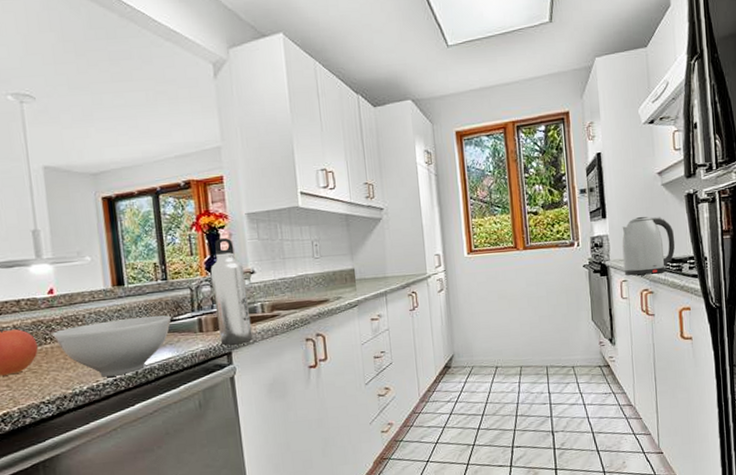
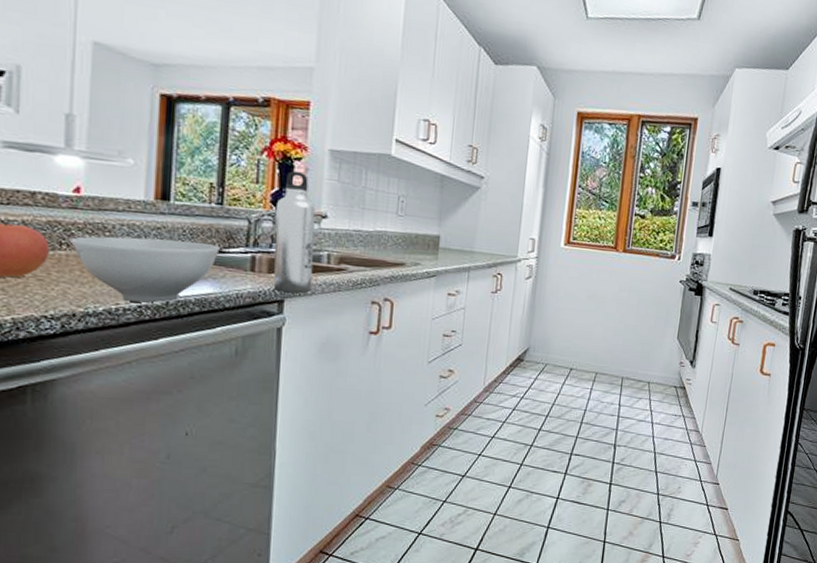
kettle: present [622,216,675,276] -> none [718,242,775,304]

